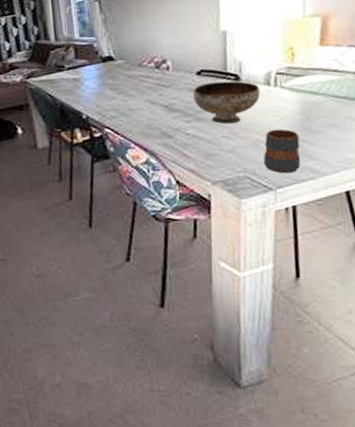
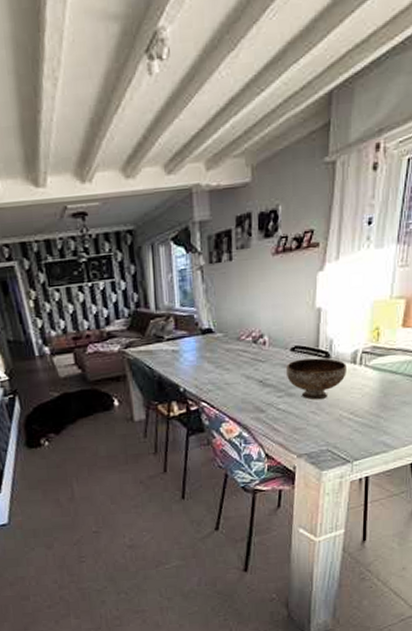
mug: present [263,128,301,174] -> none [344,405,377,447]

